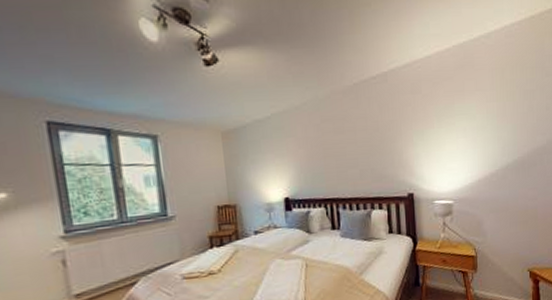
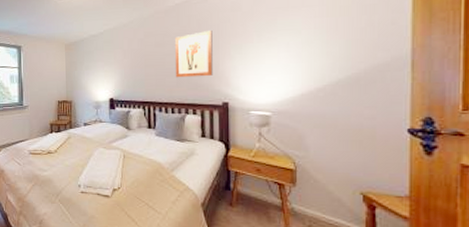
wall art: none [354,115,397,169] -> present [174,31,213,78]

